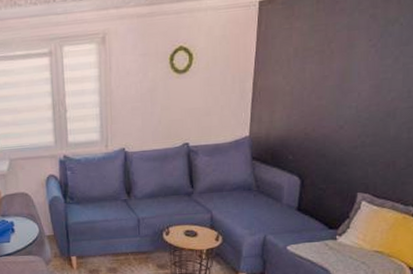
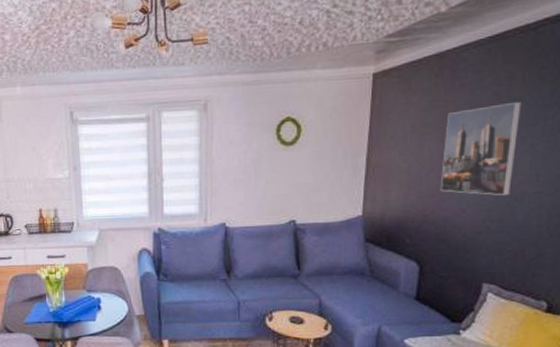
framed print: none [320,22,396,113] -> present [440,101,521,196]

